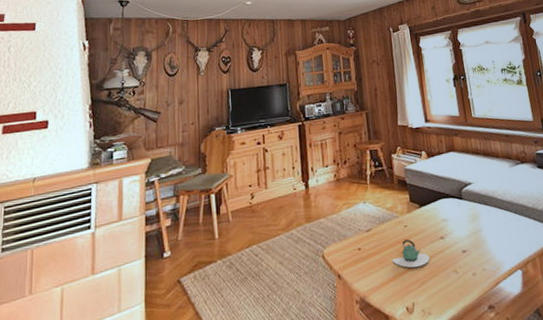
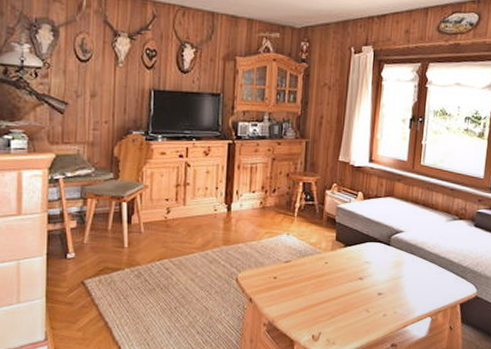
teapot: present [392,239,430,268] -> none [306,275,345,302]

